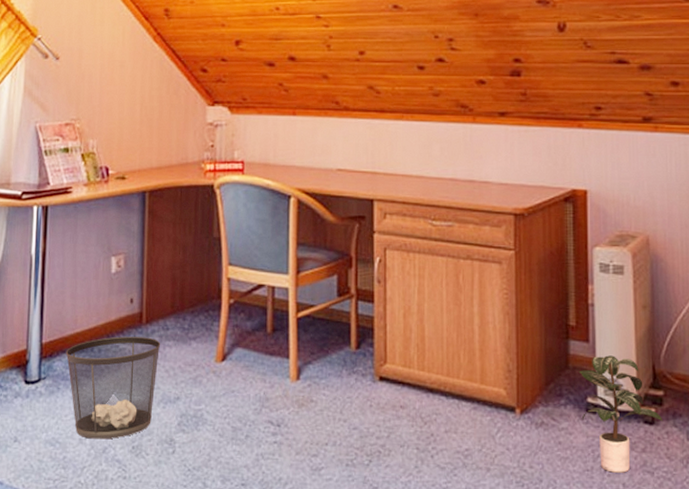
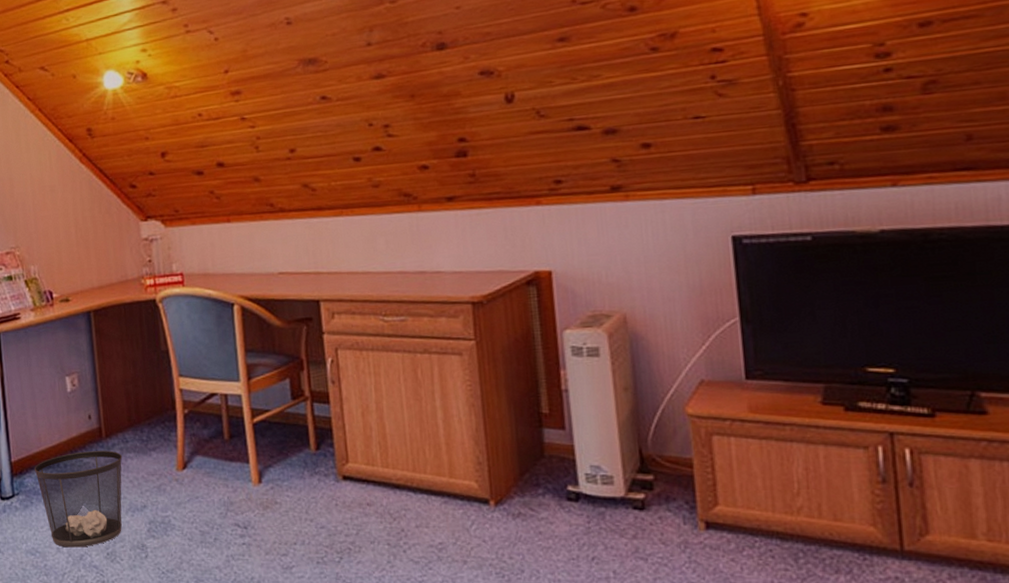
potted plant: present [578,355,663,473] -> none [555,441,655,560]

